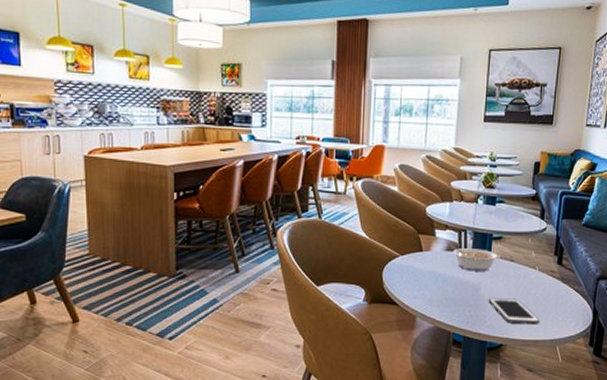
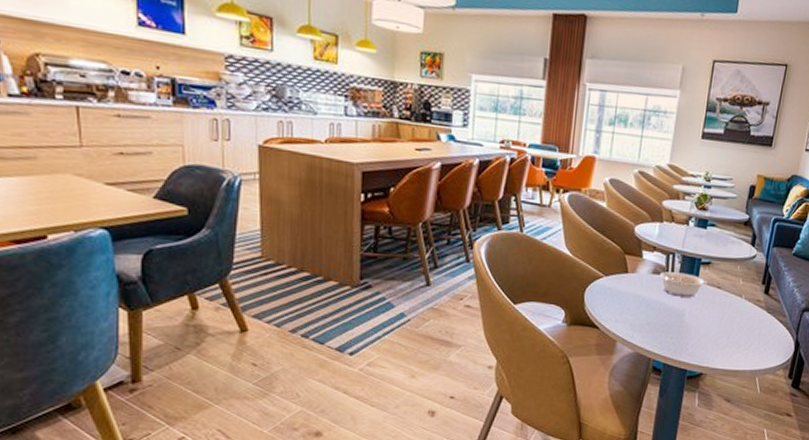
cell phone: present [488,297,540,325] -> none [691,324,742,355]

